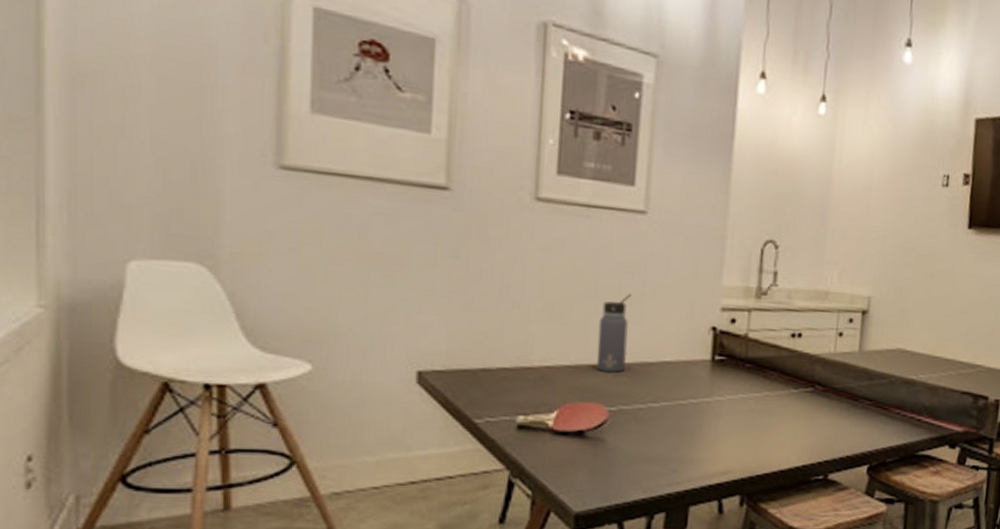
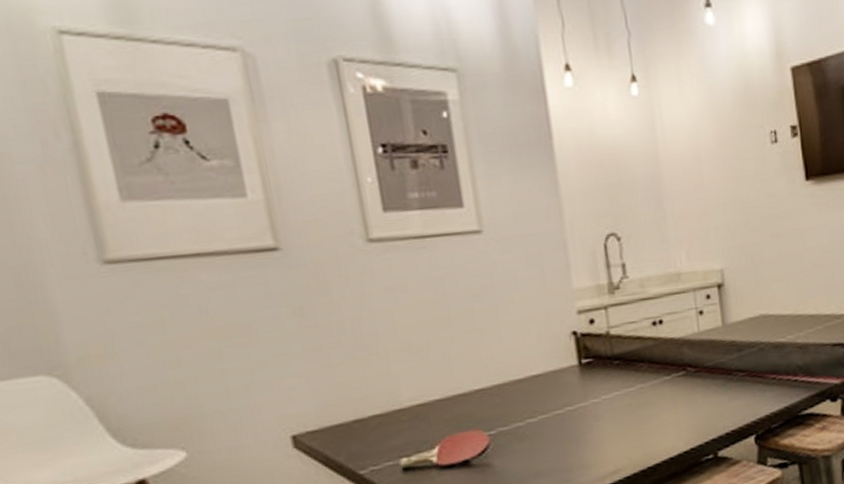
water bottle: present [596,294,632,373] -> none [459,316,496,399]

